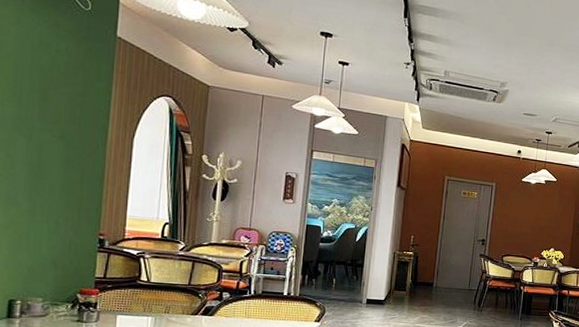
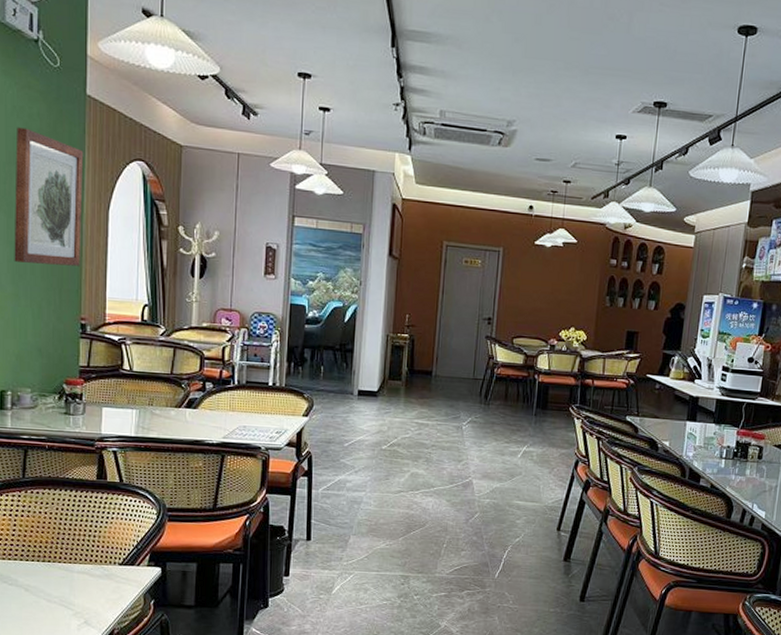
wall art: none [32,60,111,187] -> present [14,127,84,266]

